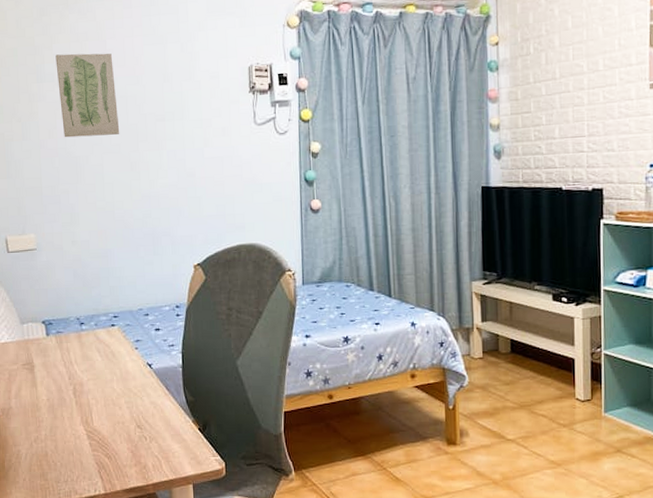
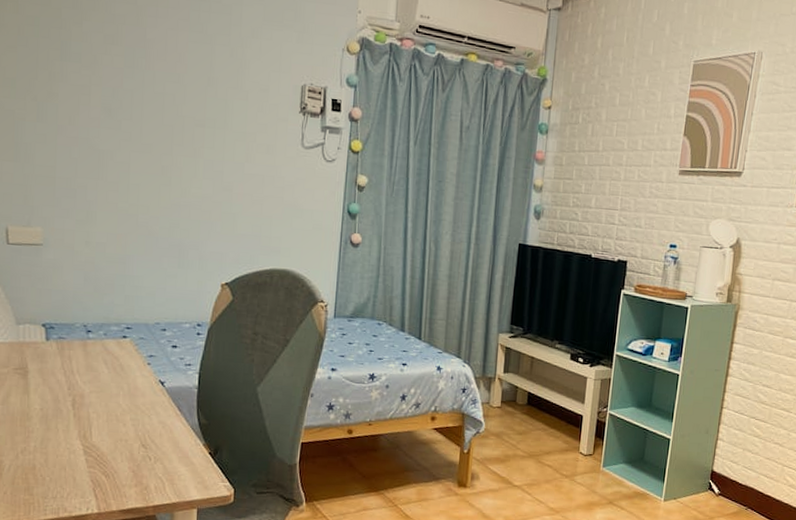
wall art: present [55,53,120,138] -> none [85,33,153,133]

